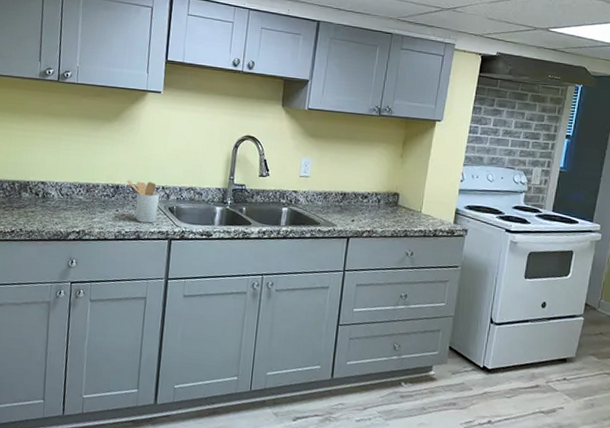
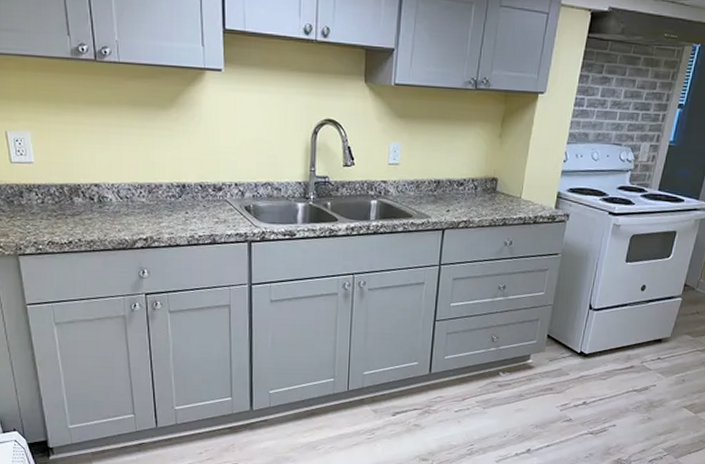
utensil holder: present [127,180,160,223] -> none [194,177,234,225]

